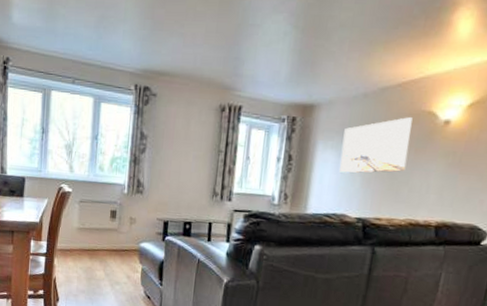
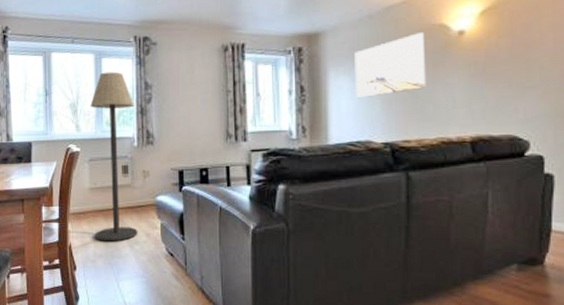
floor lamp: none [78,117,128,280] -> present [90,71,138,242]

